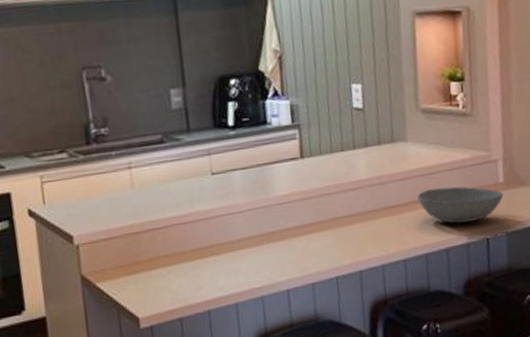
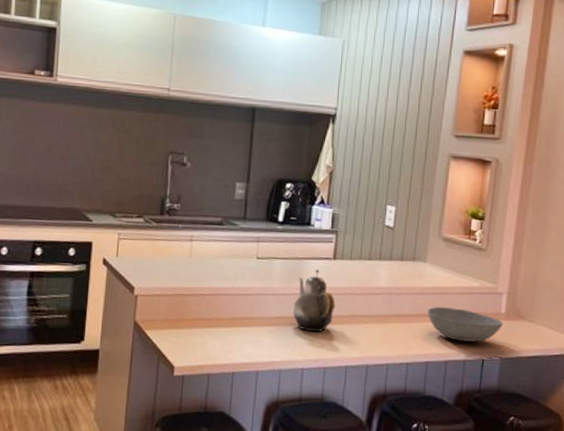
teapot: none [264,173,313,247] -> present [292,269,336,333]

